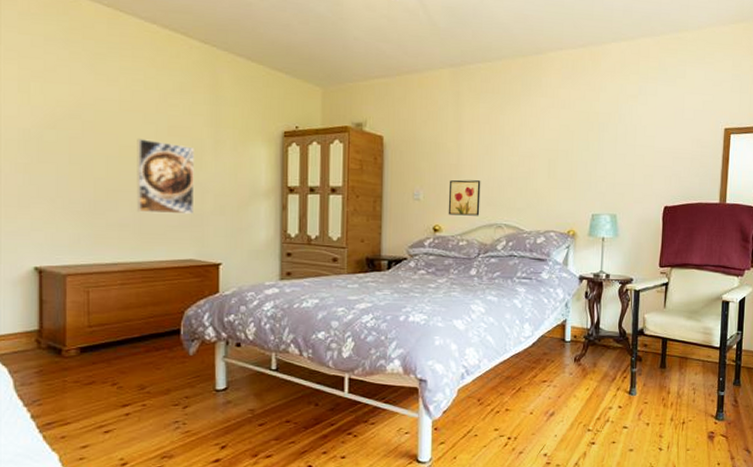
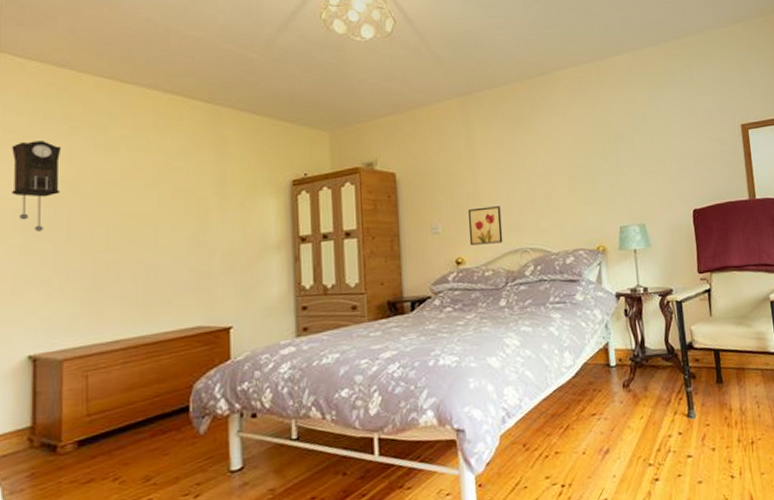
pendulum clock: none [14,61,63,152] -> present [12,141,62,231]
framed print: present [136,139,195,215] -> none [139,205,202,281]

